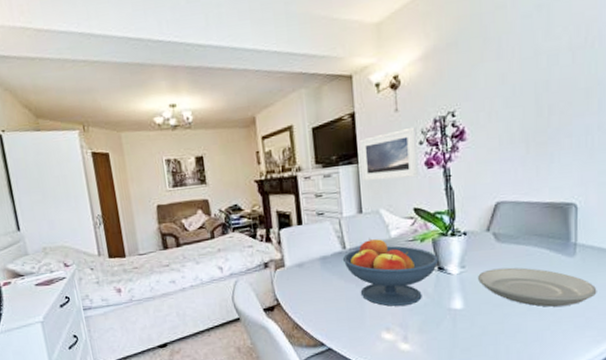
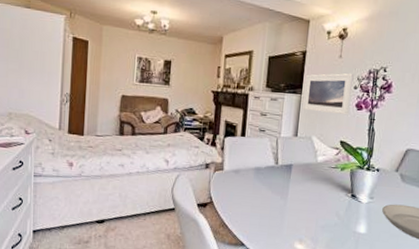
fruit bowl: present [342,237,439,307] -> none [273,158,353,223]

